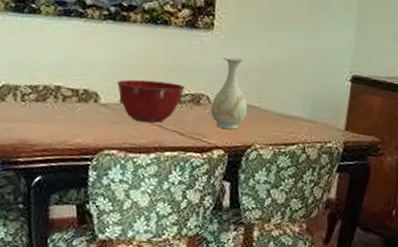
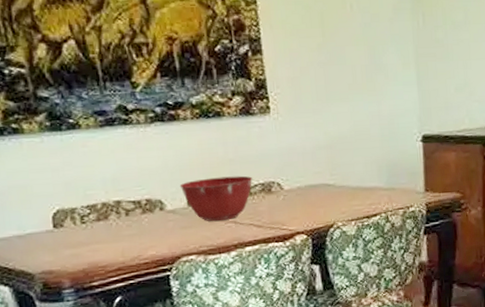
vase: present [210,57,247,129] -> none [283,138,322,213]

